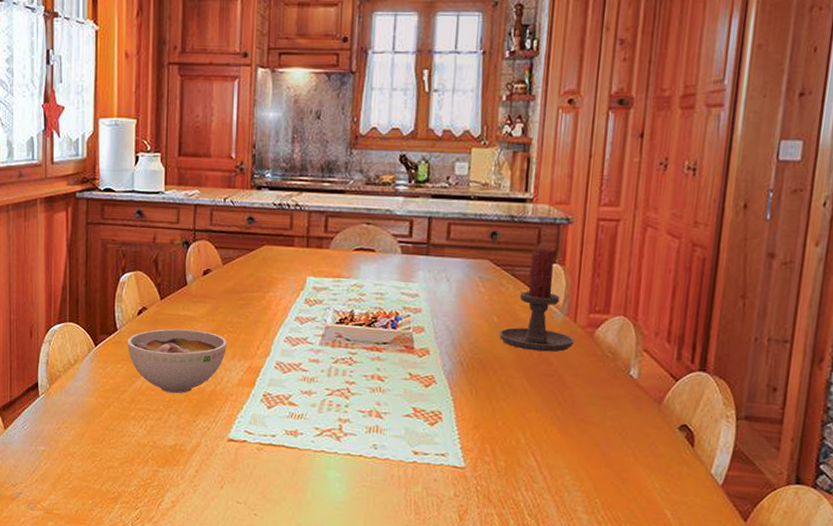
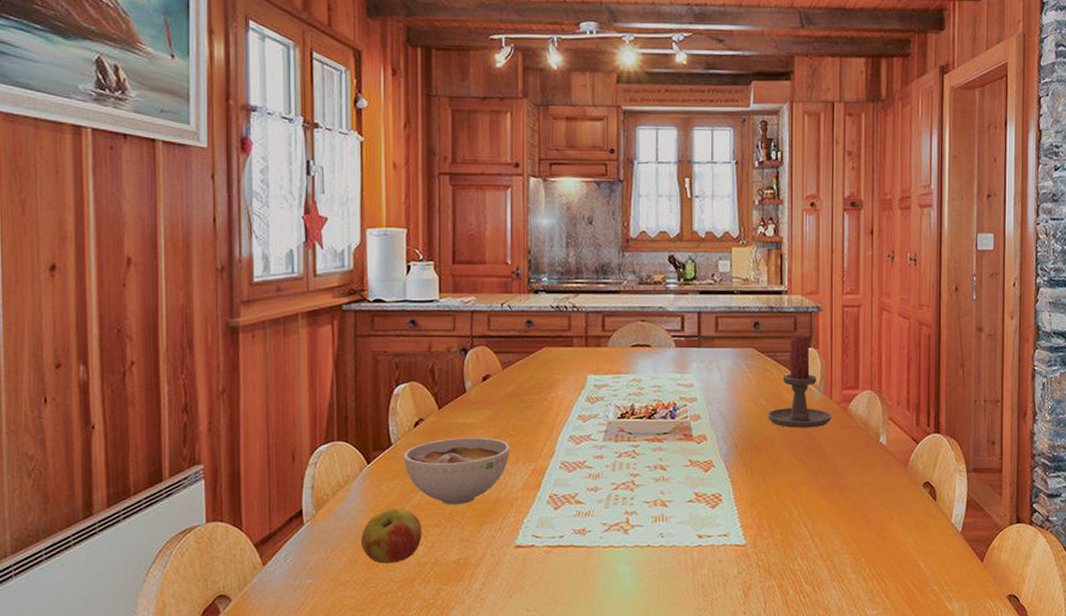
apple: none [88,390,142,442] -> present [362,509,422,564]

